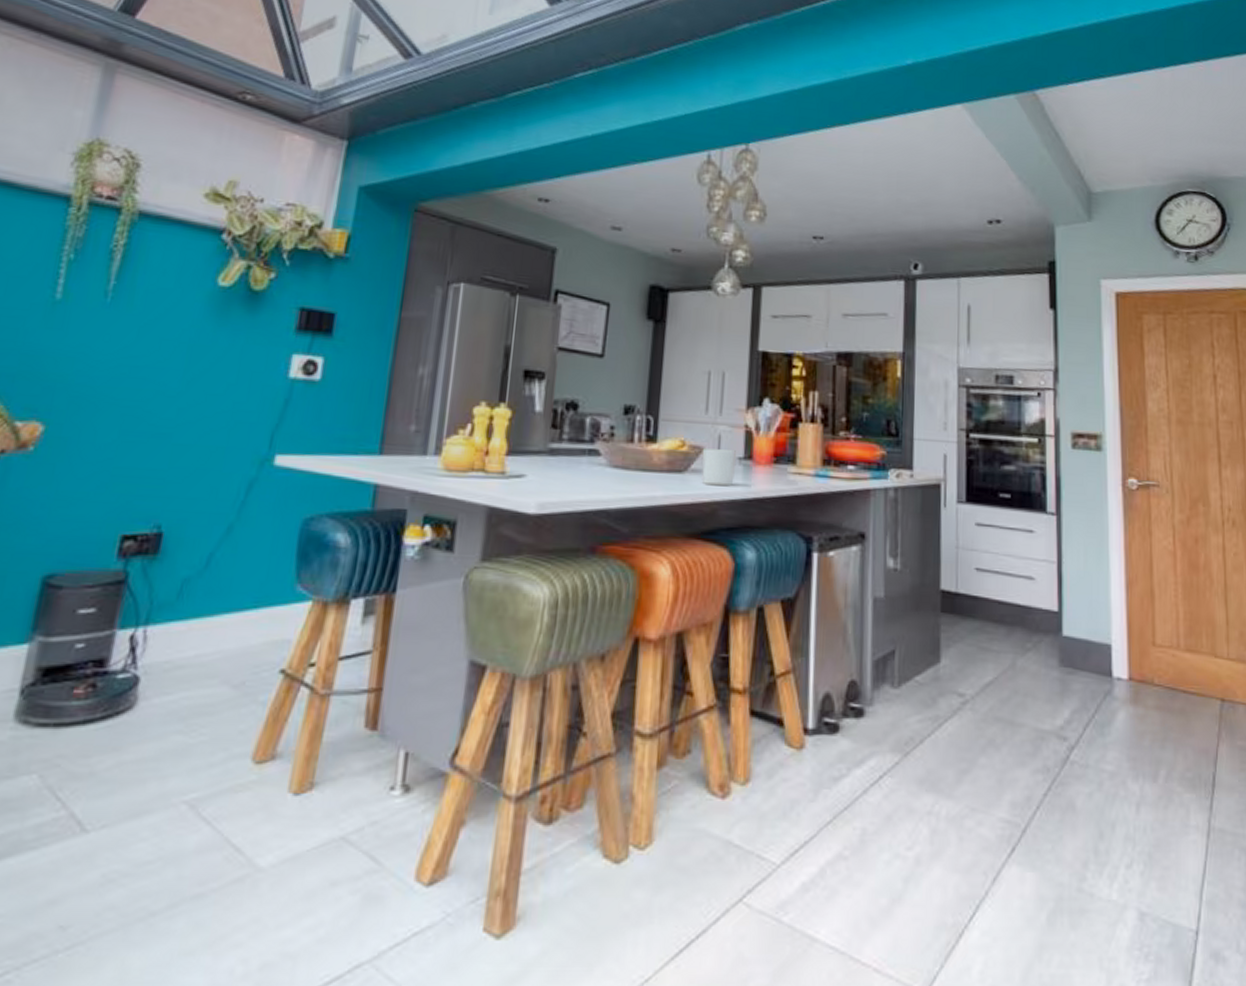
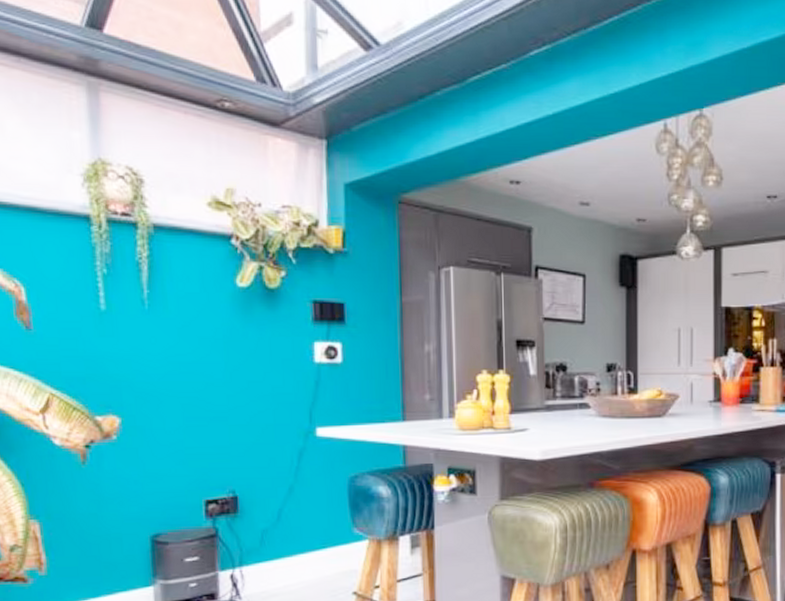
mug: present [701,448,736,485] -> none [677,395,706,425]

